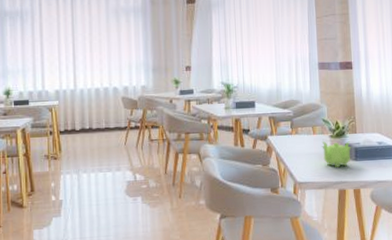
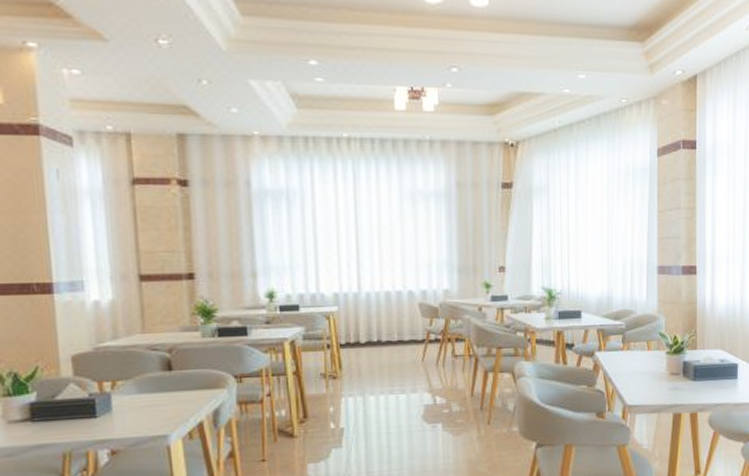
teapot: present [321,141,353,167] -> none [657,358,692,388]

